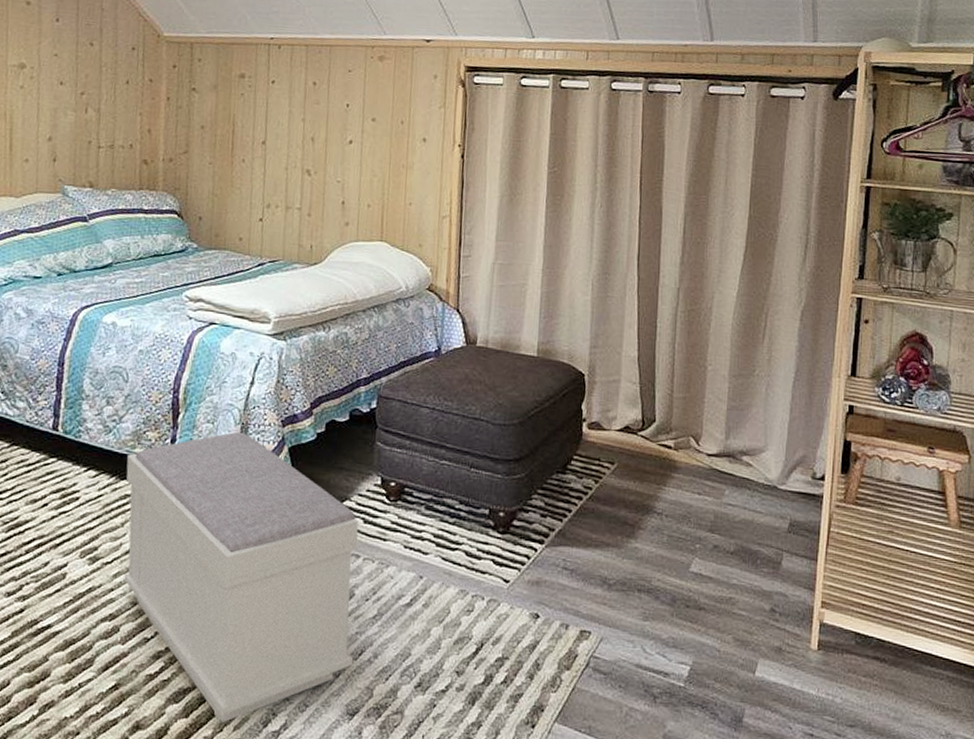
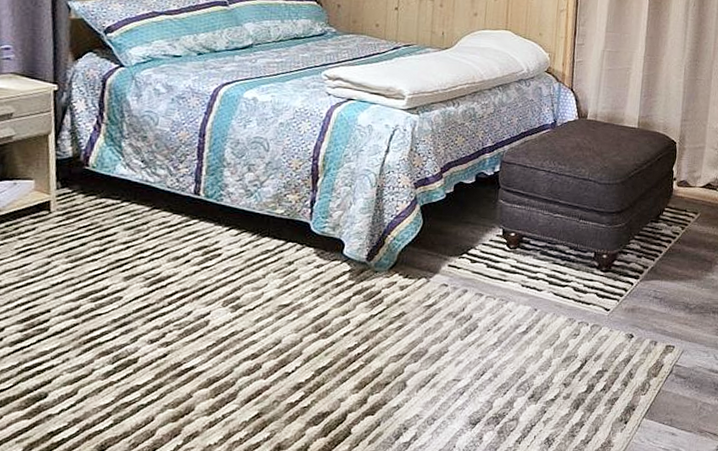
bench: present [124,432,359,722] -> none [265,193,482,438]

